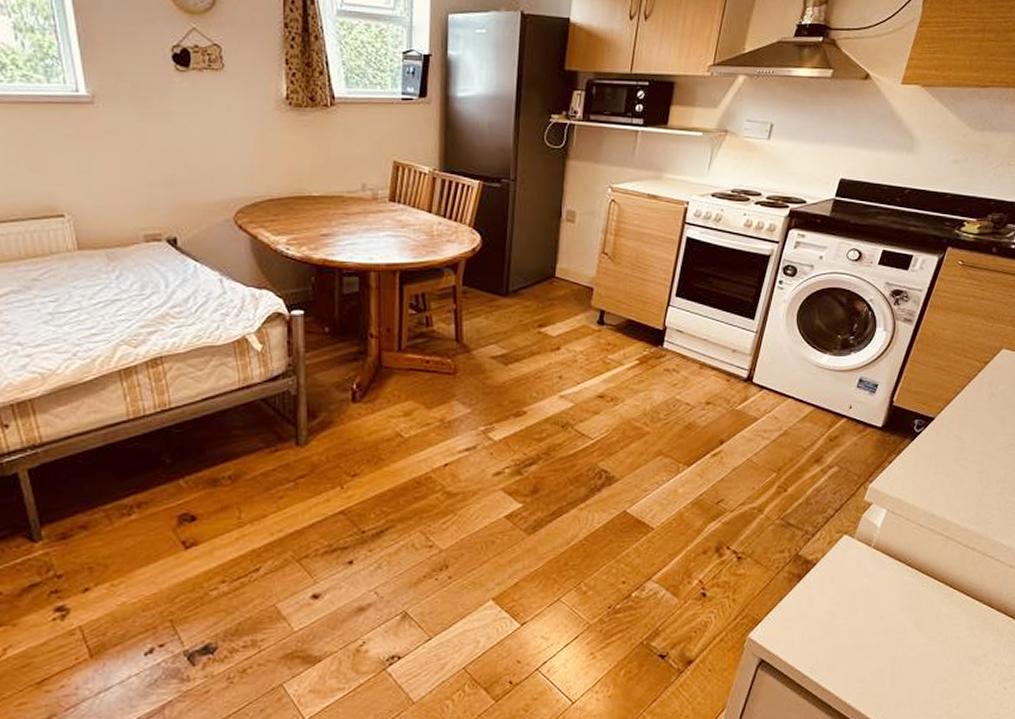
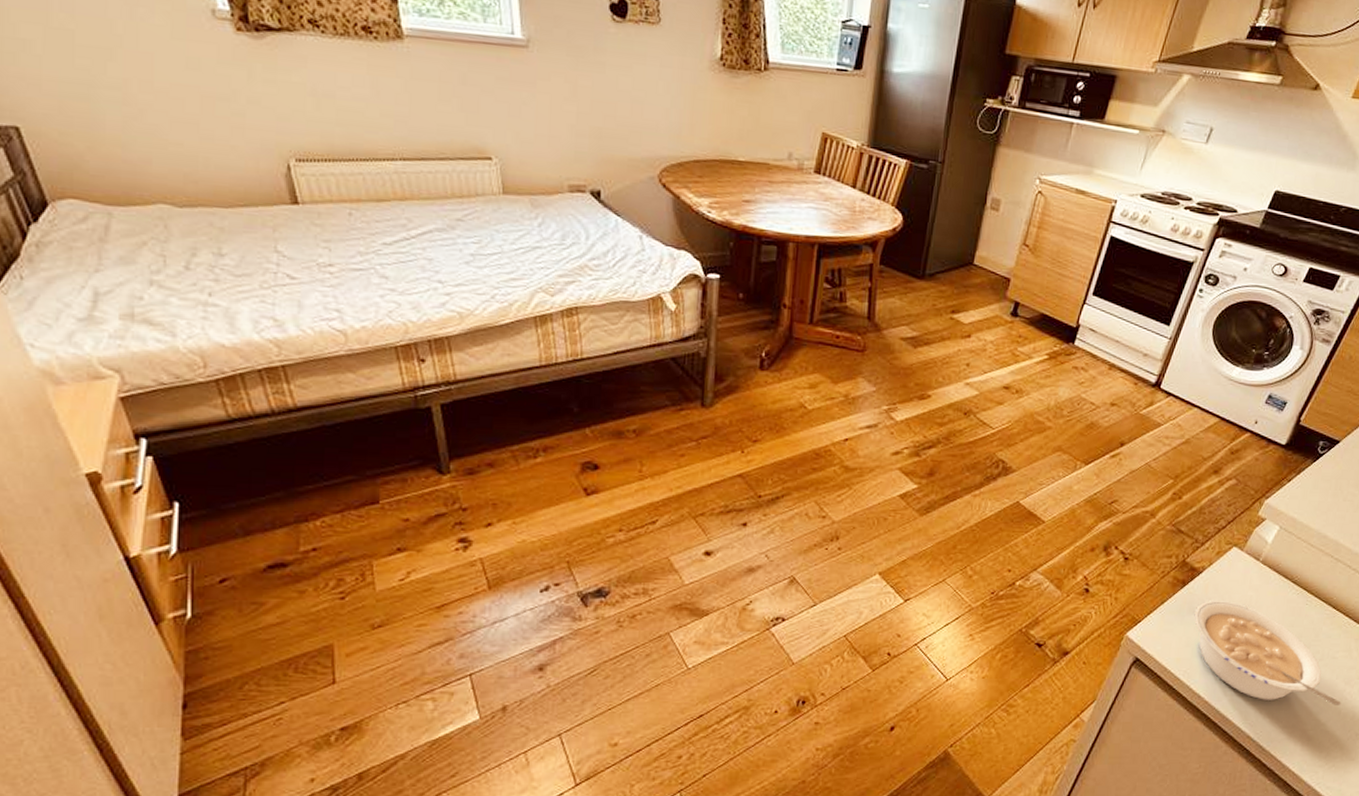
legume: none [813,590,971,690] -> present [1194,599,1341,705]

